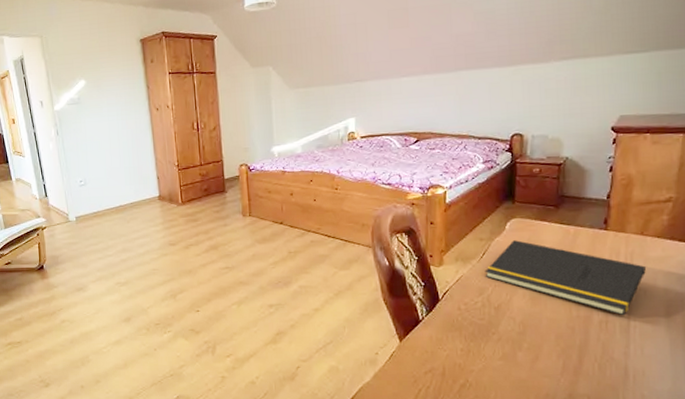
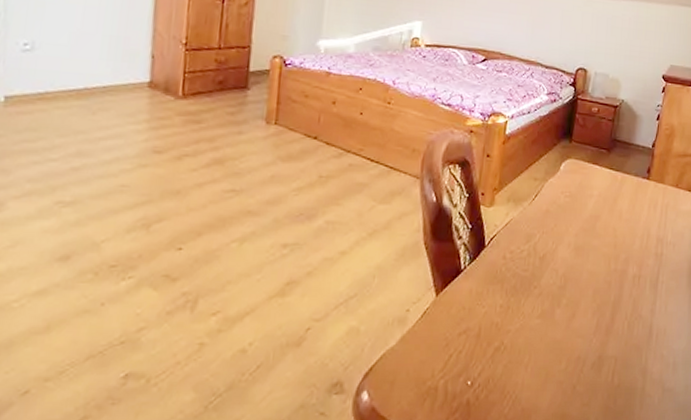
notepad: present [484,240,646,316] -> none [534,183,677,271]

